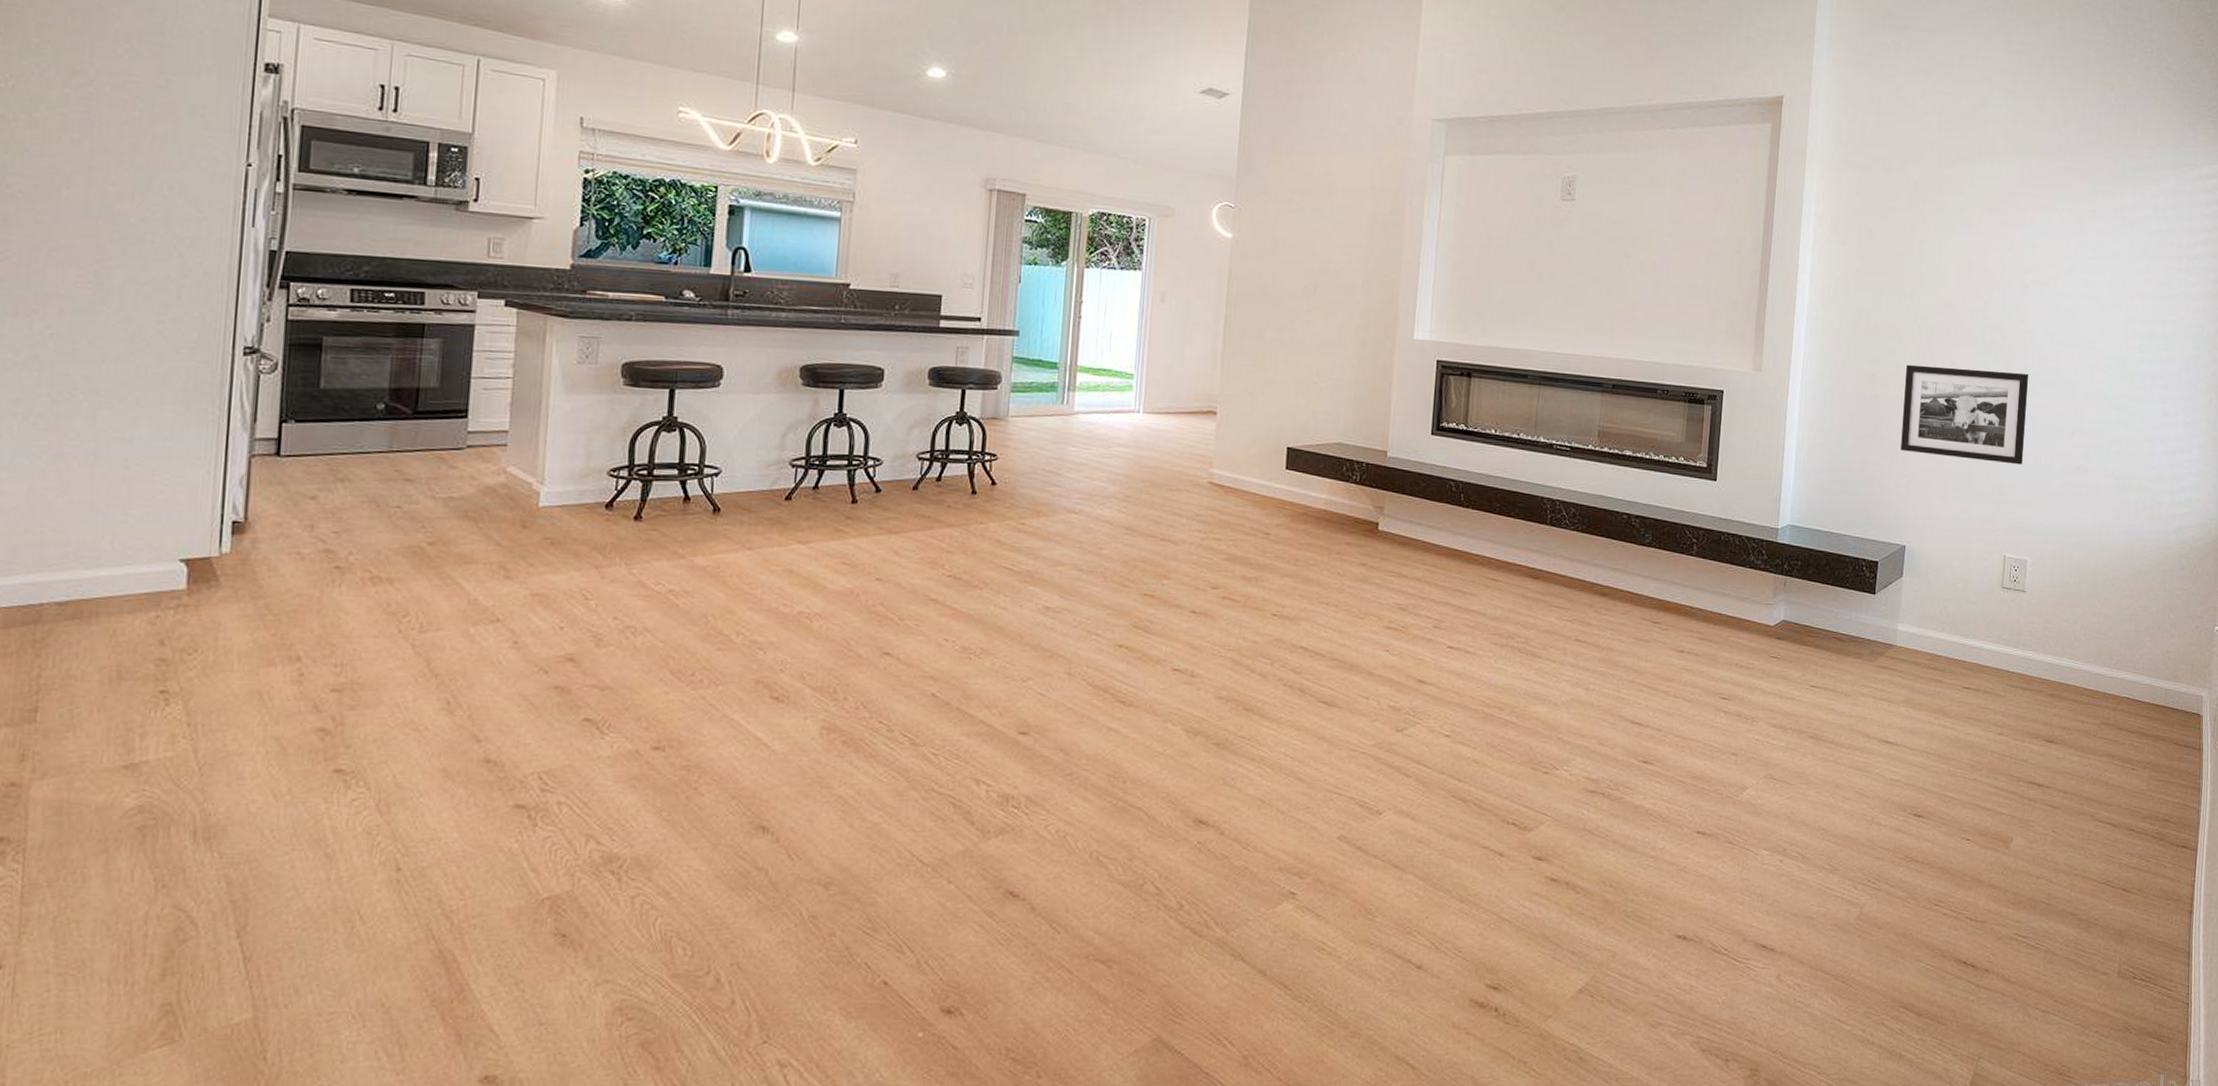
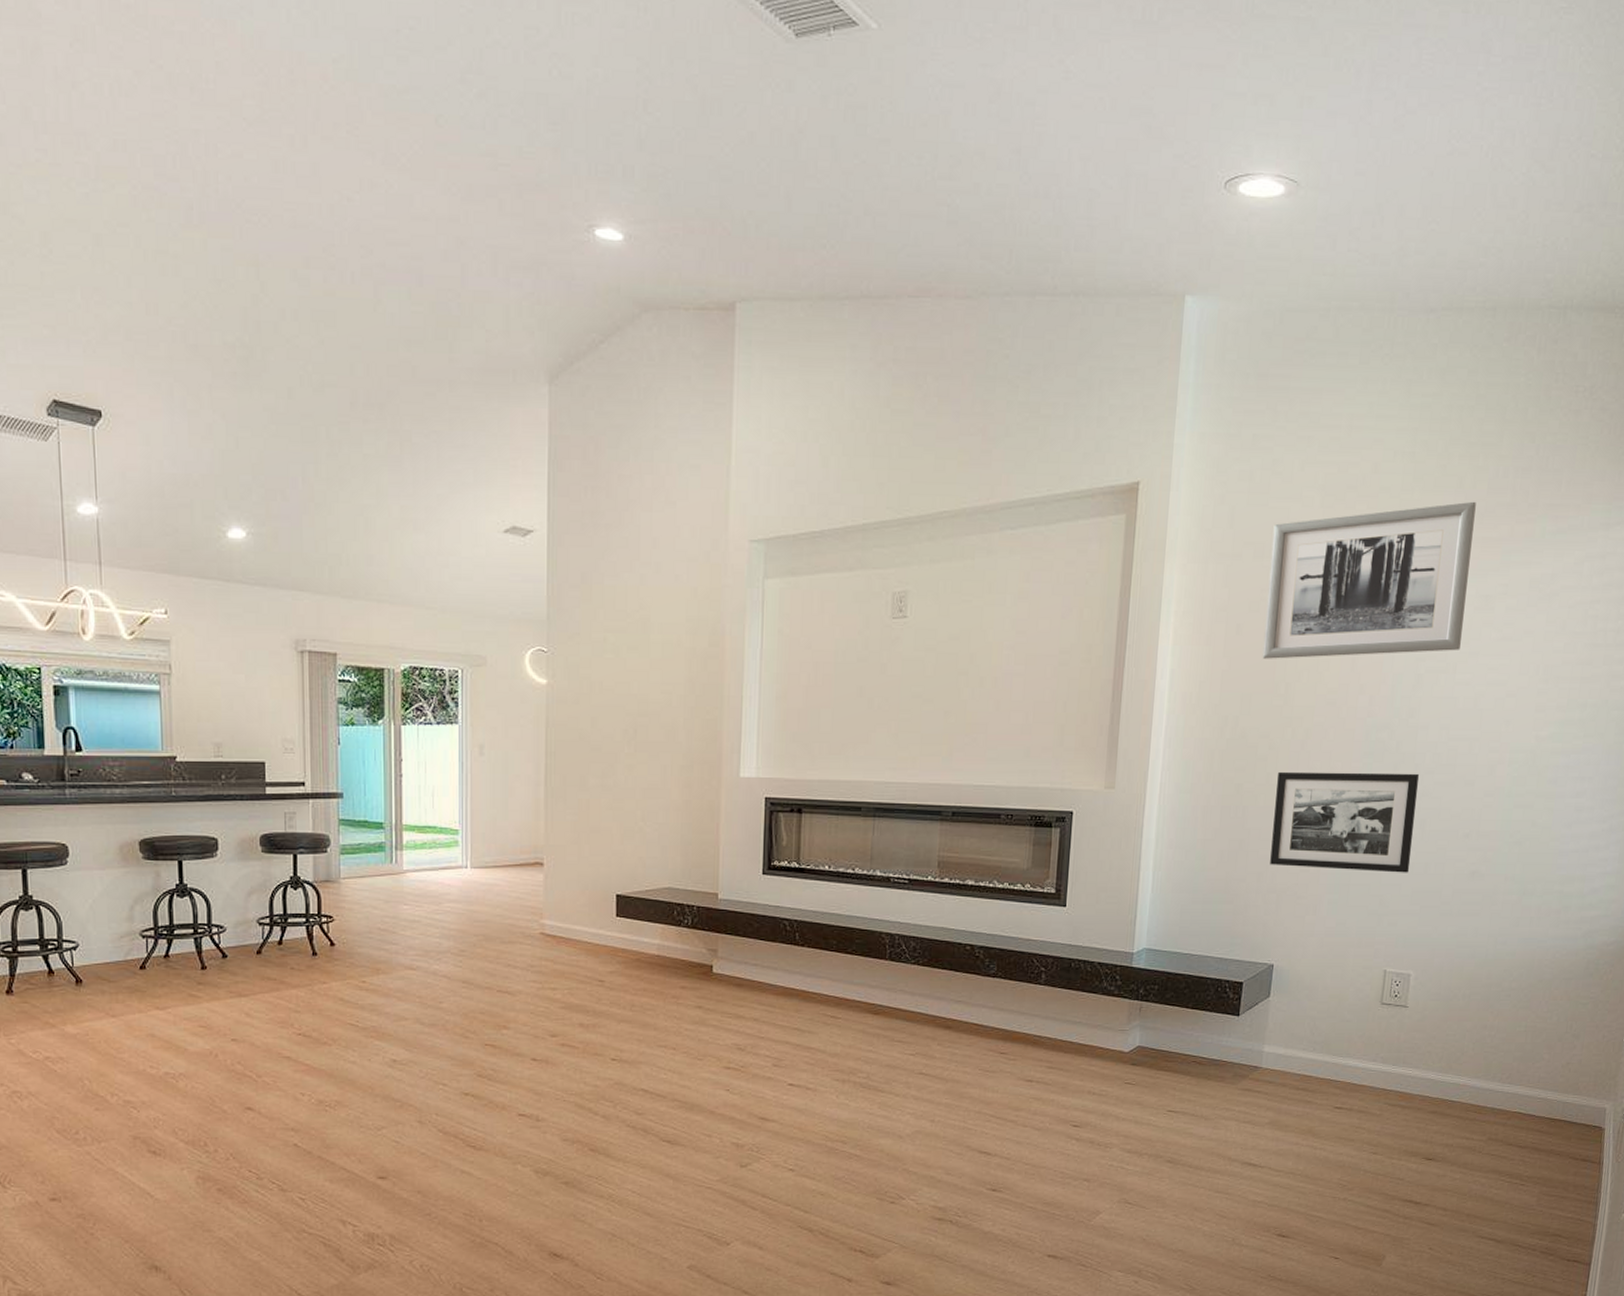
wall art: none [1891,136,2068,266] -> present [1262,501,1476,659]

